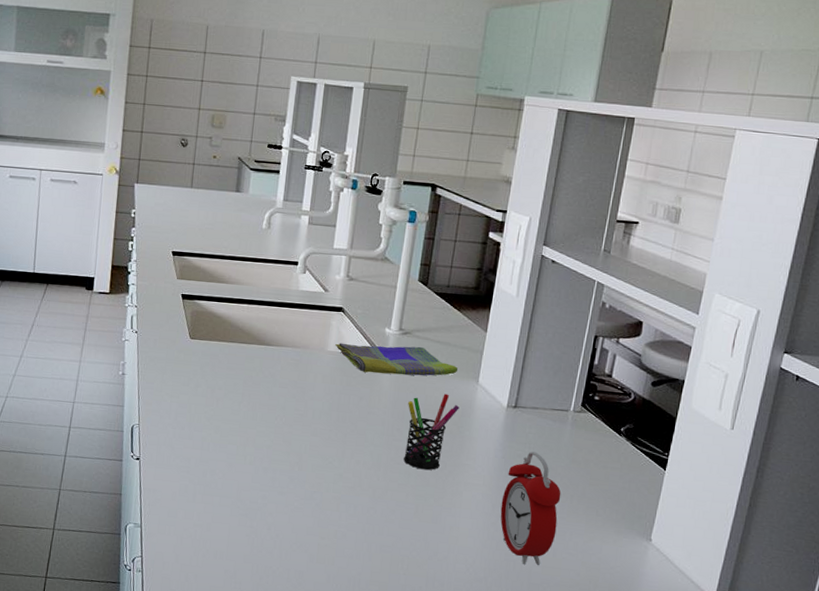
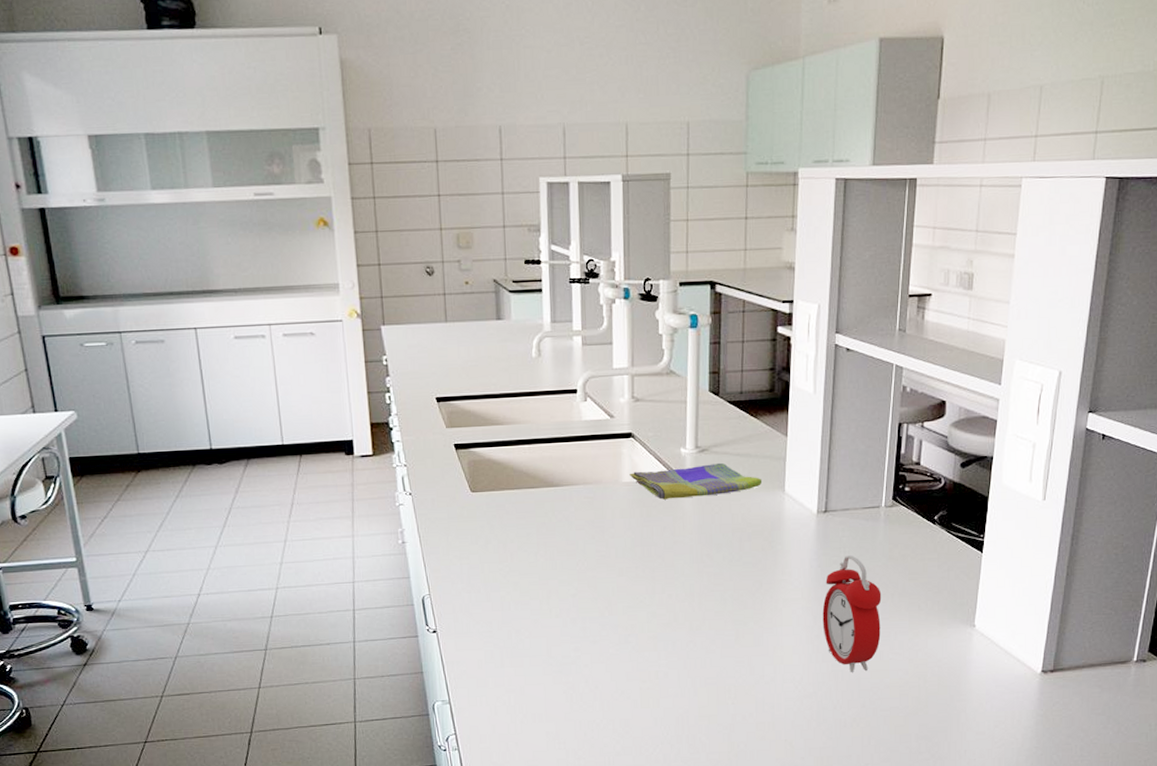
pen holder: present [404,393,460,470] -> none [714,509,768,592]

